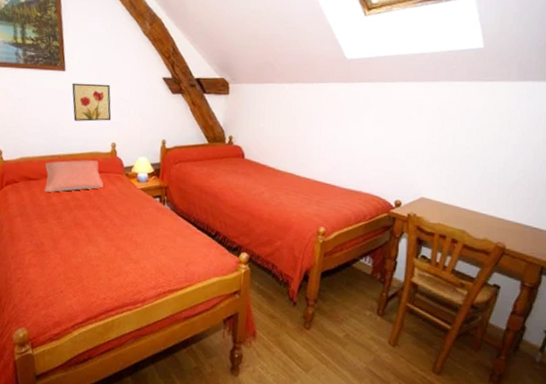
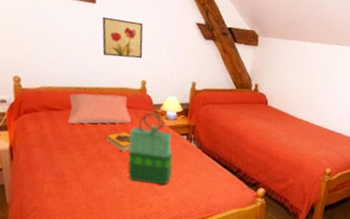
hardback book: none [79,196,104,219] -> present [105,131,131,153]
tote bag: none [102,175,148,253] -> present [127,112,173,186]

